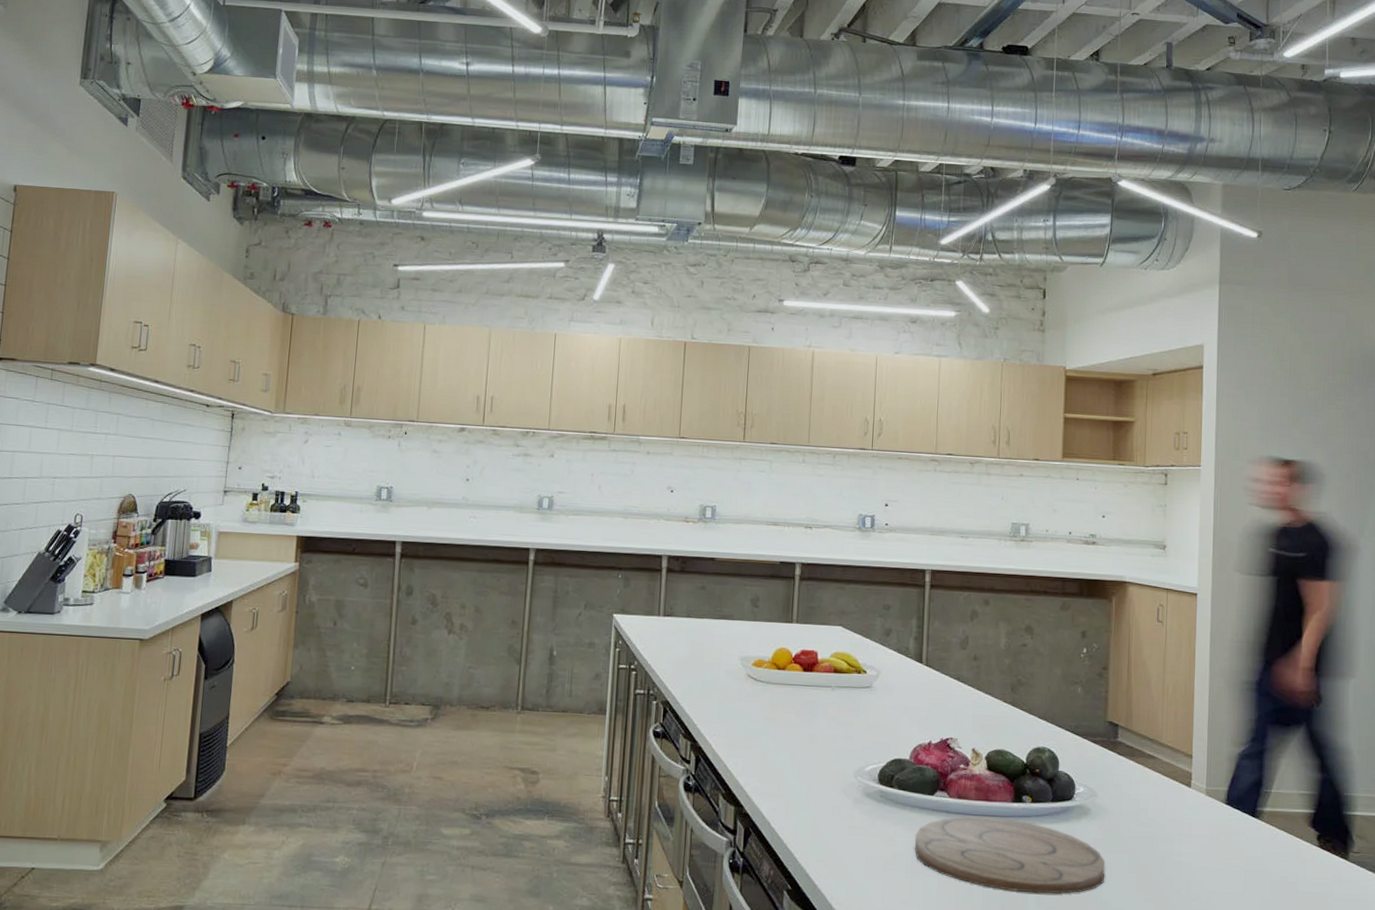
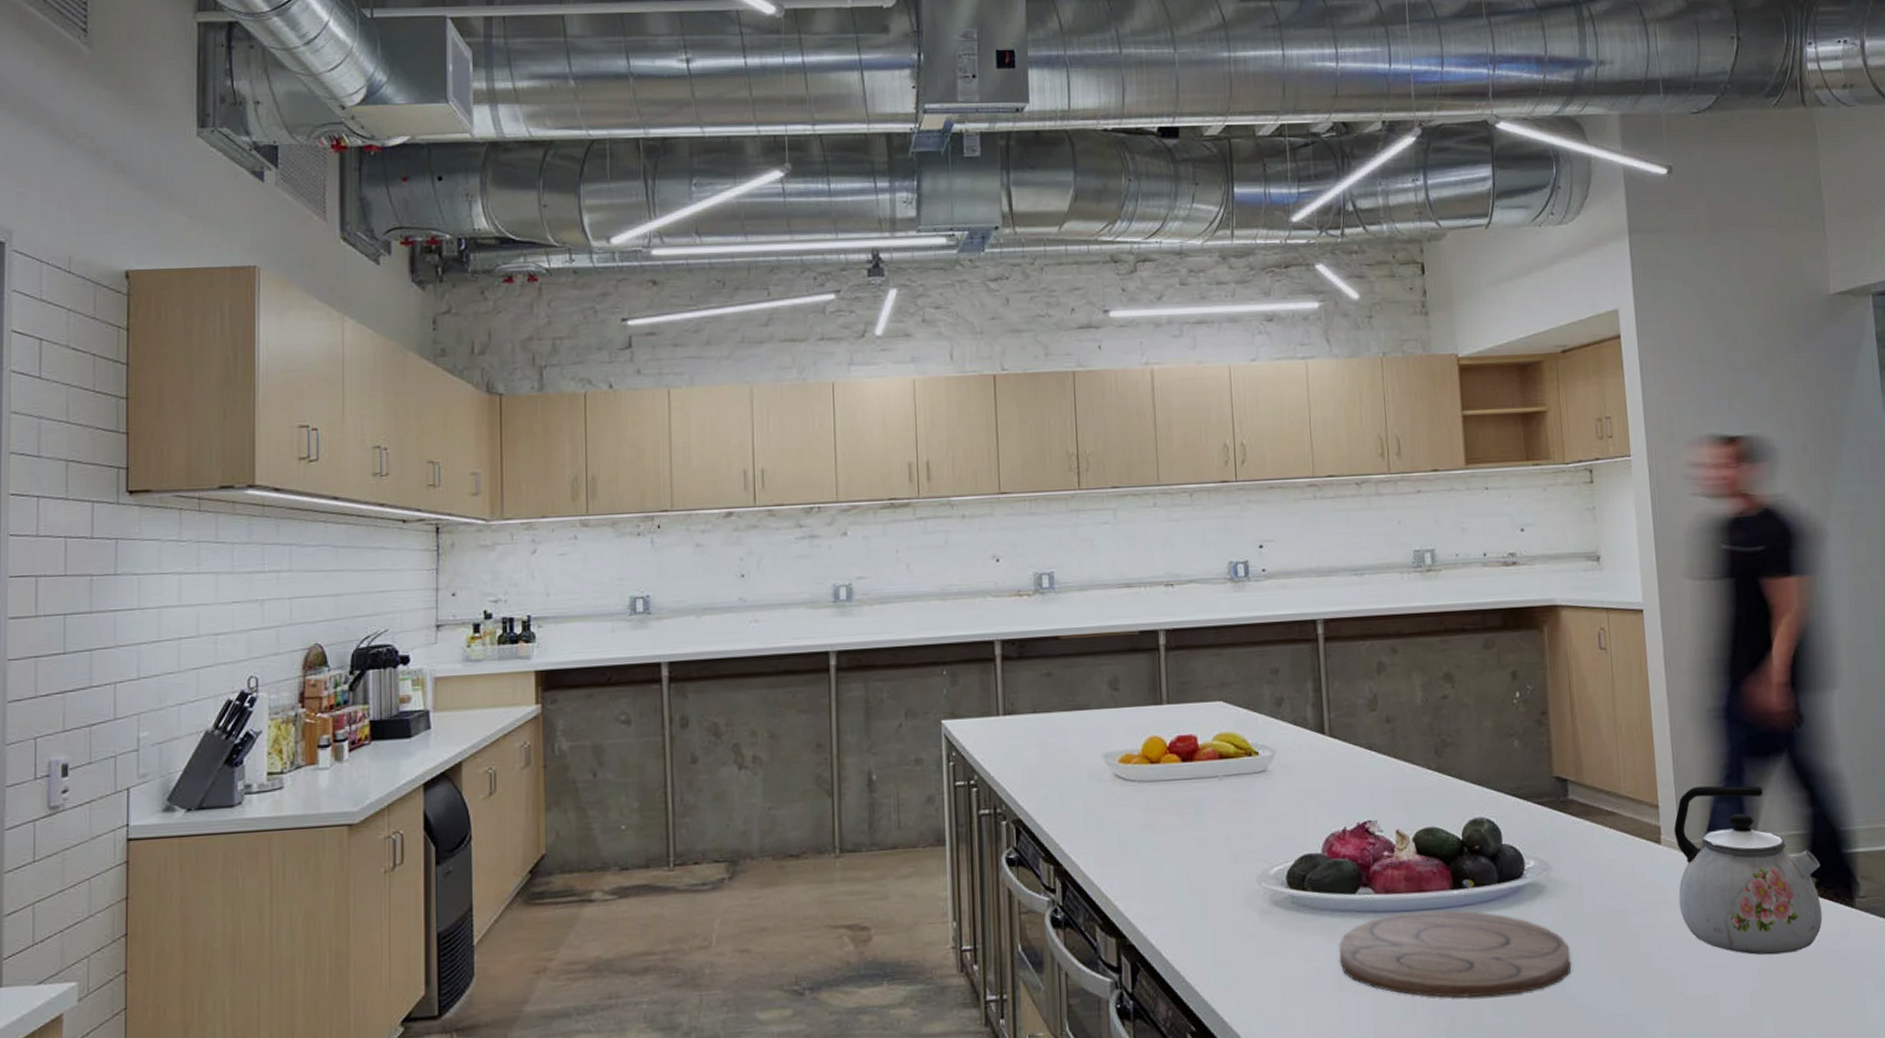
kettle: none [1200,744,1323,891] -> present [1673,785,1823,955]

